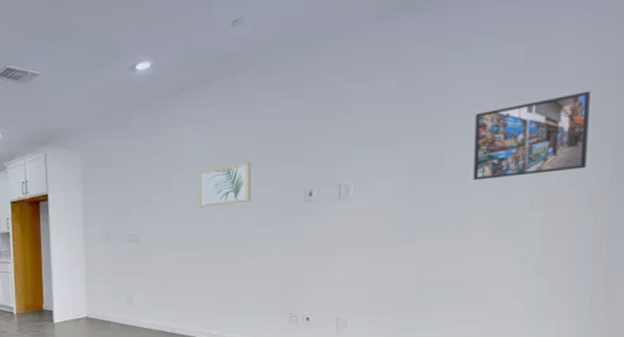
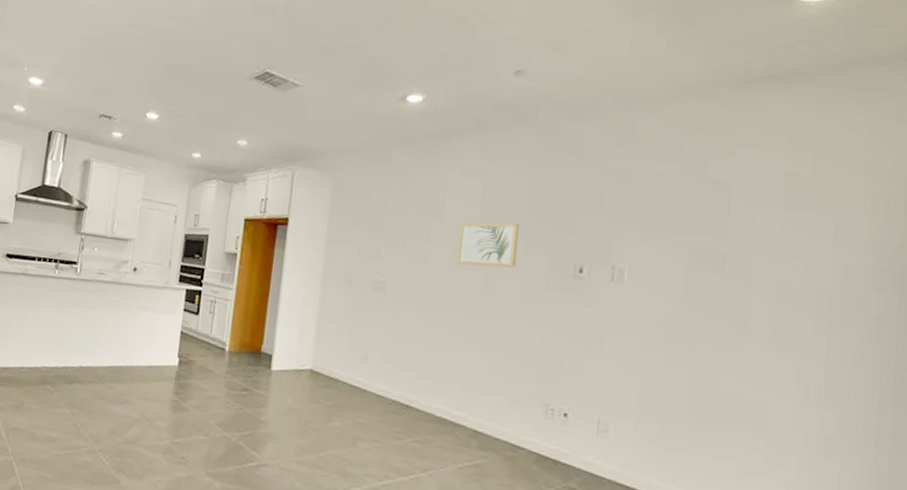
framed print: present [473,91,590,180] -> none [755,213,878,296]

